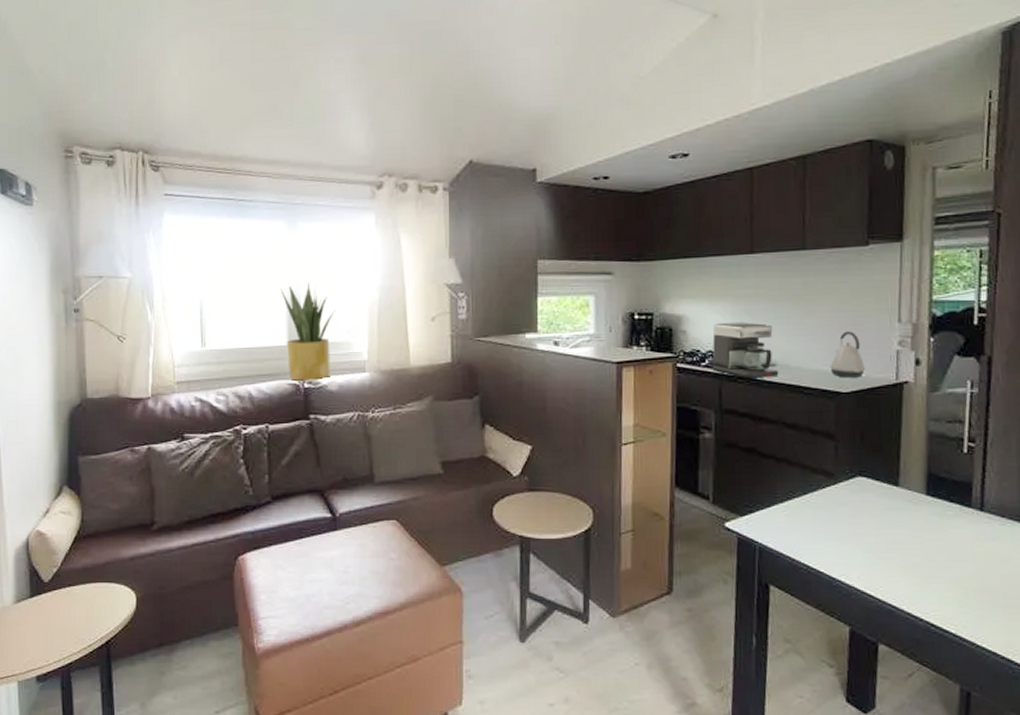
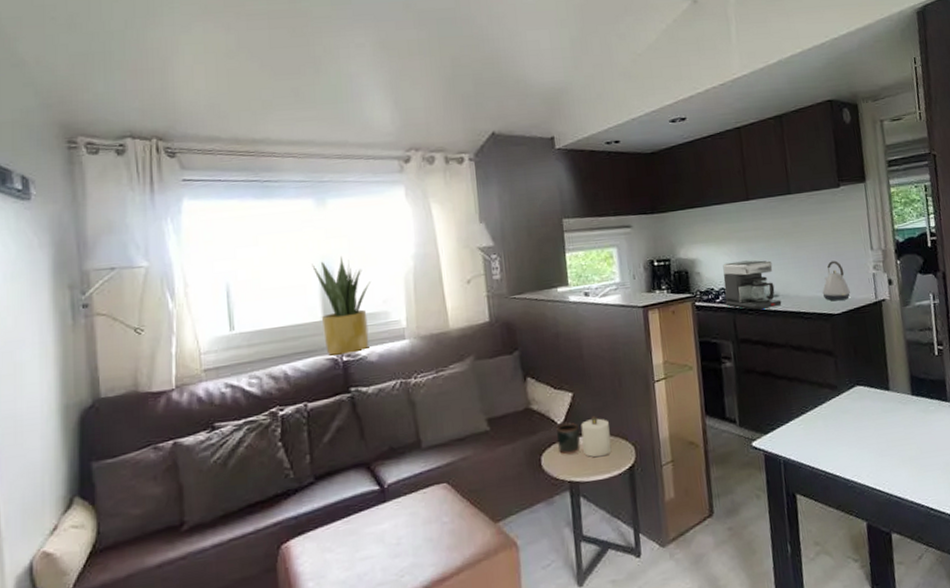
mug: none [511,477,536,509] -> present [556,423,581,455]
candle: none [537,473,568,516] -> present [581,416,612,458]

